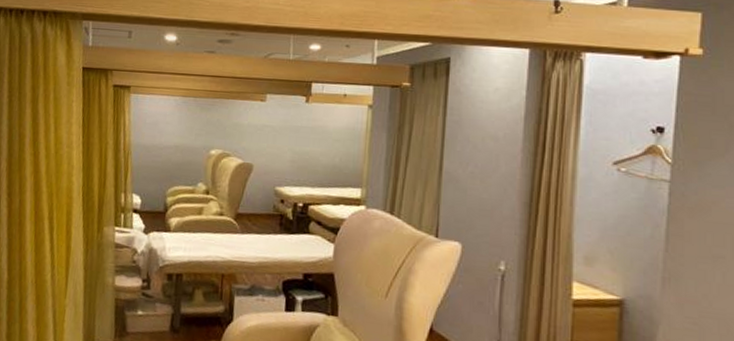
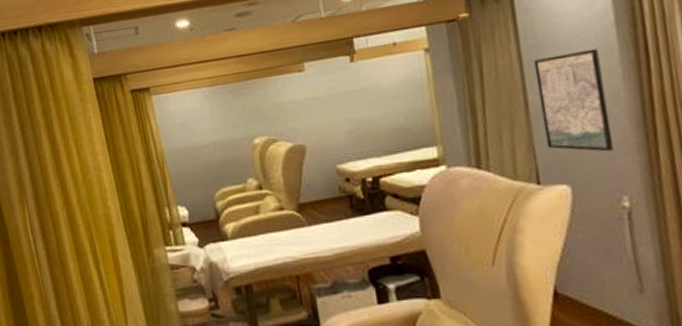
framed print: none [450,133,506,222] -> present [533,48,614,152]

